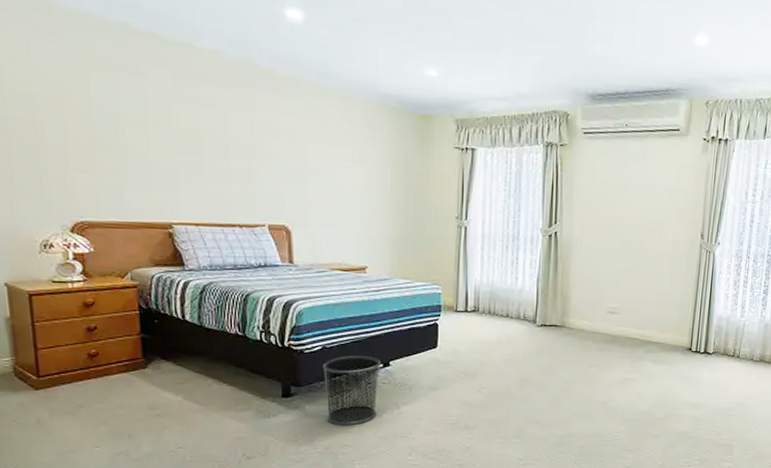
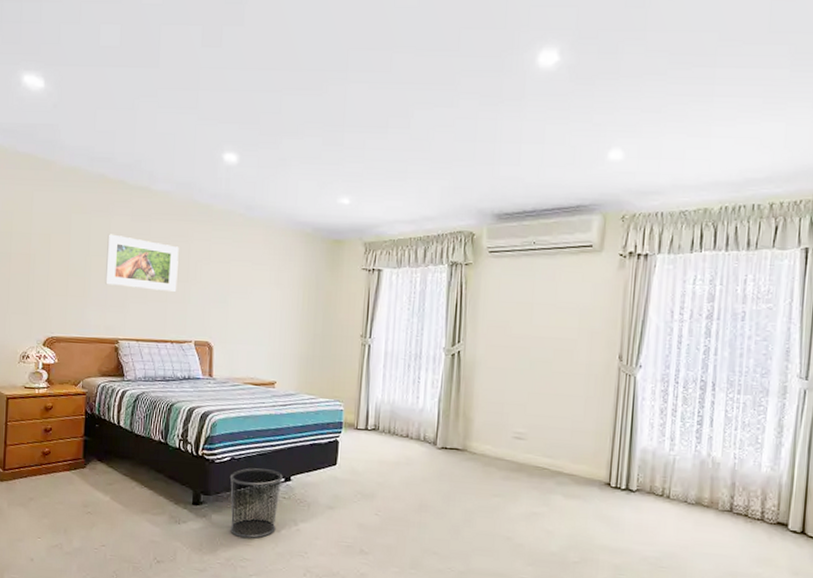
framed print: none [143,99,241,171] -> present [105,234,179,293]

